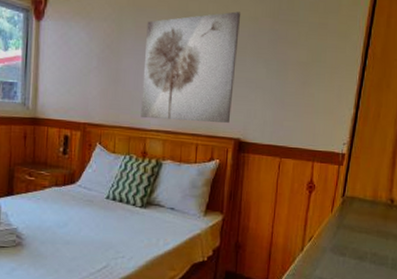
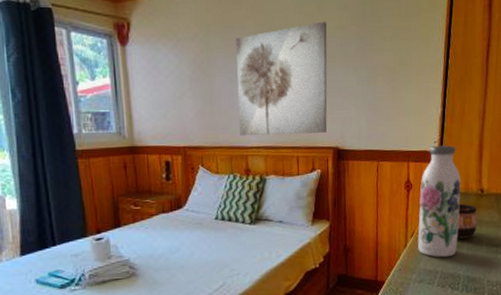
water bottle: none [315,148,369,268] -> present [418,145,461,258]
cup: none [359,212,385,250] -> present [456,203,477,239]

